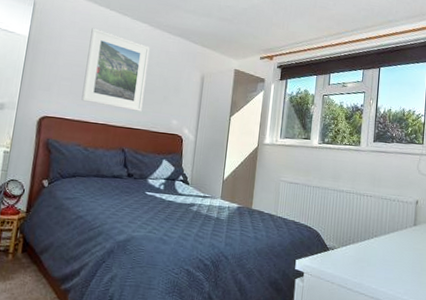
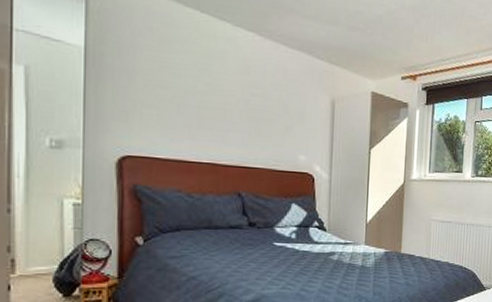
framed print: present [81,28,150,112] -> none [175,36,262,146]

